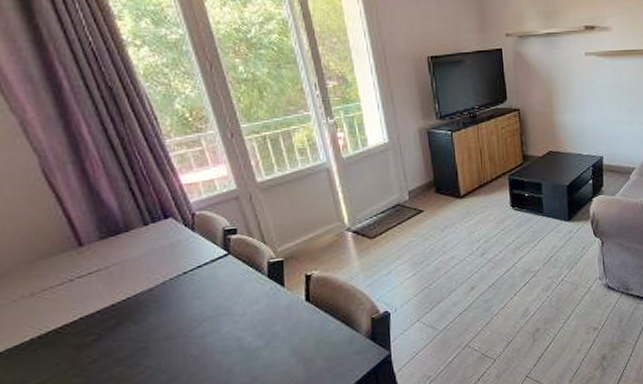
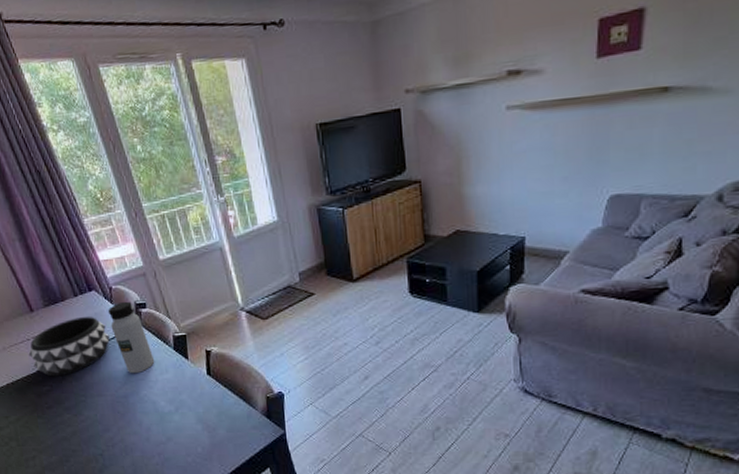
decorative bowl: none [69,247,187,323] -> present [28,317,110,377]
water bottle: none [187,227,243,309] -> present [107,301,155,374]

